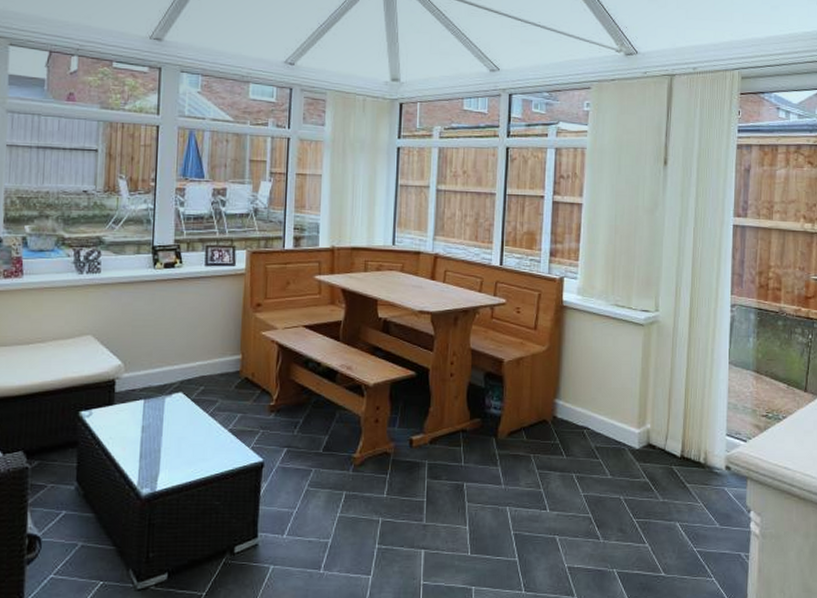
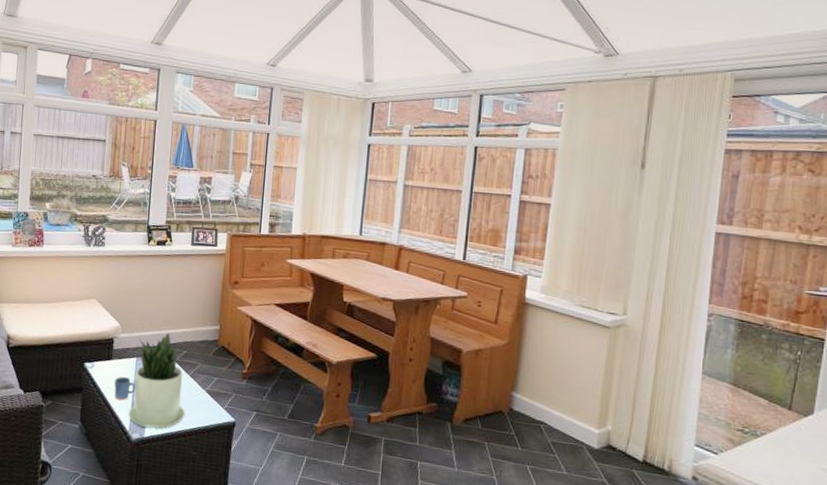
mug: none [118,423,145,451] -> present [114,376,136,401]
planter: none [136,367,205,480] -> present [128,332,185,429]

